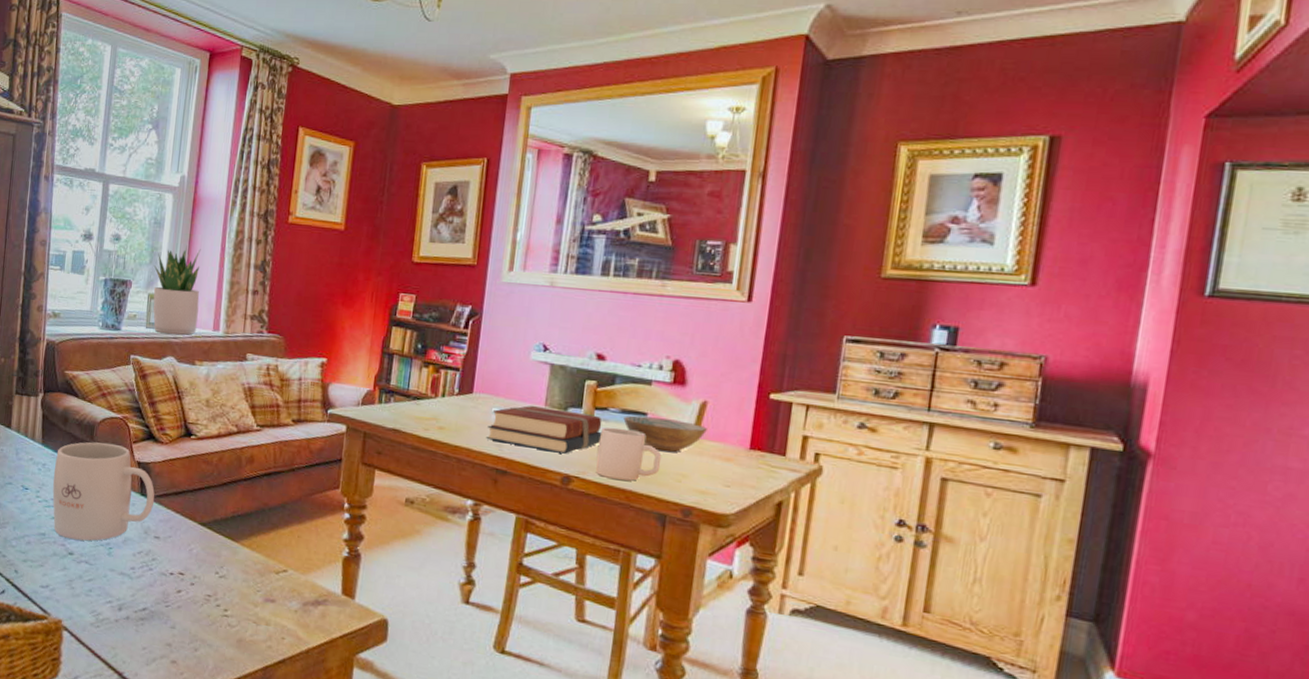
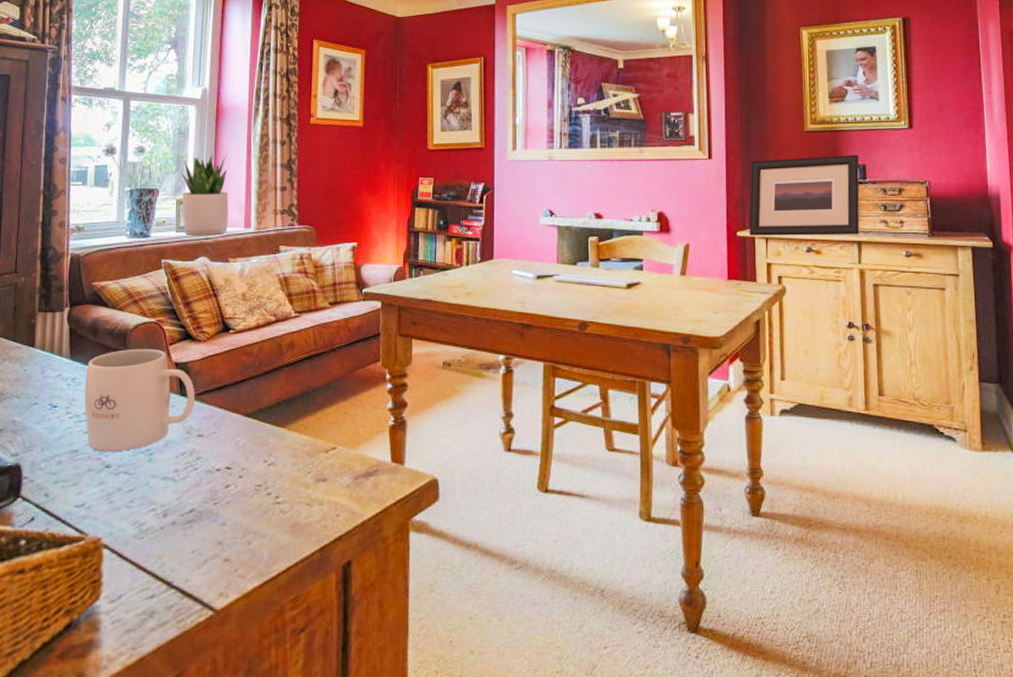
books: present [486,405,602,454] -> none [509,263,608,303]
mug: present [596,427,662,481] -> none [606,274,660,320]
bowl: present [623,415,707,452] -> none [624,262,692,289]
picture frame: none [785,309,952,415] -> present [749,154,860,236]

